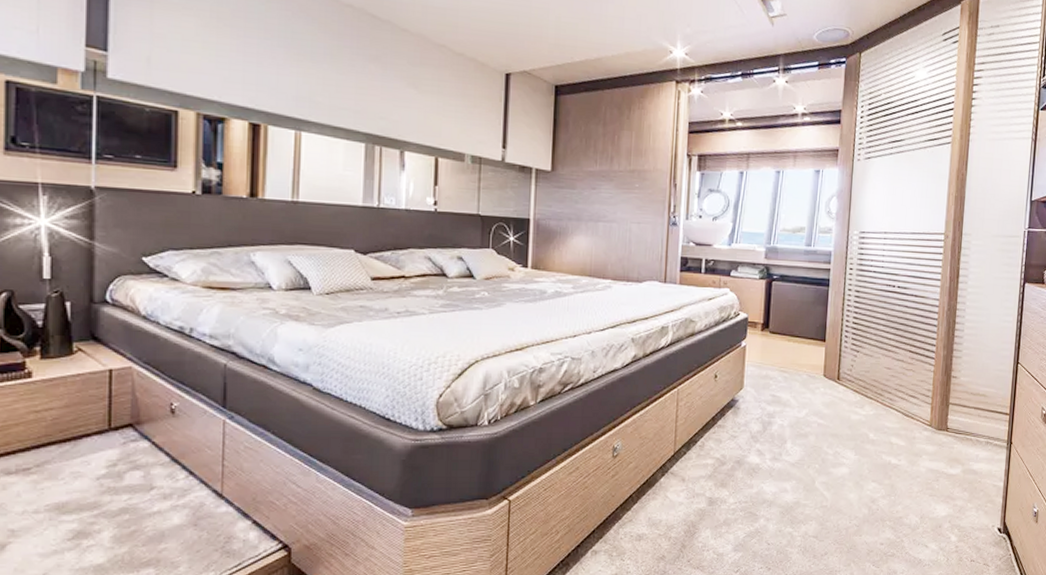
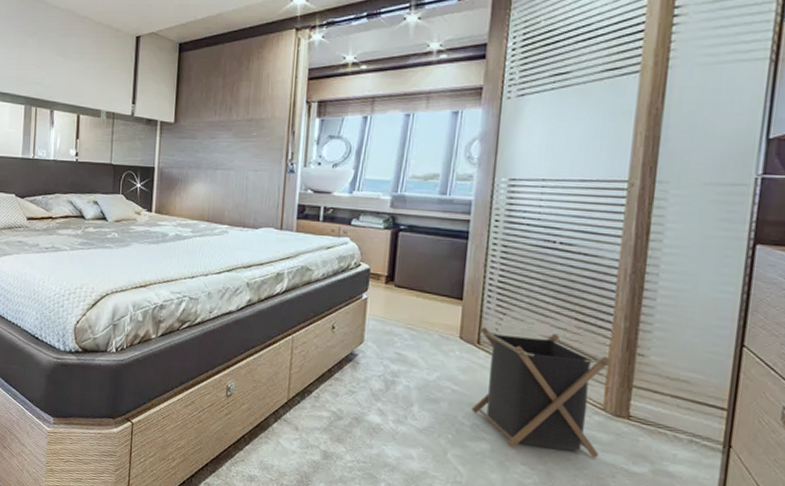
laundry basket: none [833,363,935,469] -> present [471,326,612,458]

